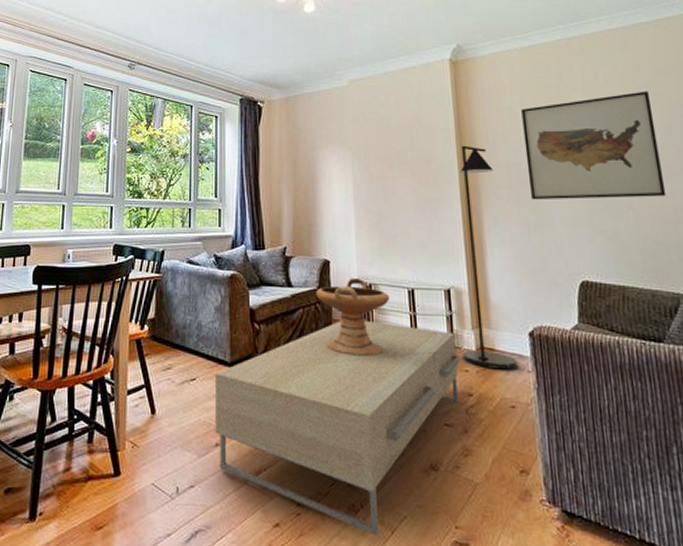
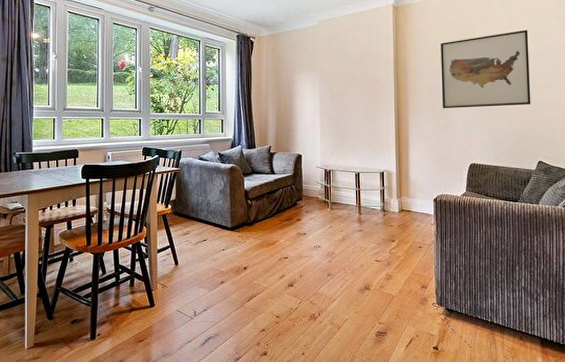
coffee table: present [215,320,460,536] -> none [221,195,388,332]
decorative bowl: present [315,278,389,356] -> none [291,167,342,219]
floor lamp: present [459,145,518,370] -> none [390,70,425,224]

